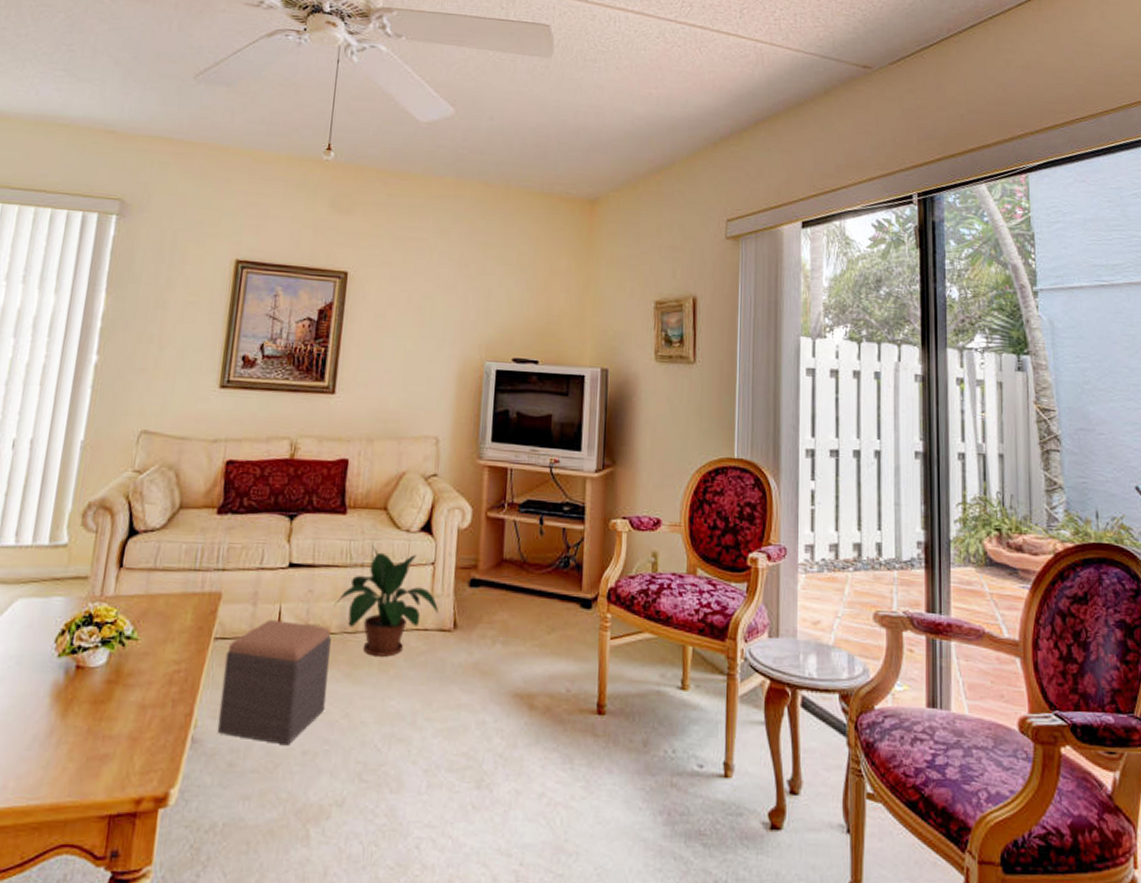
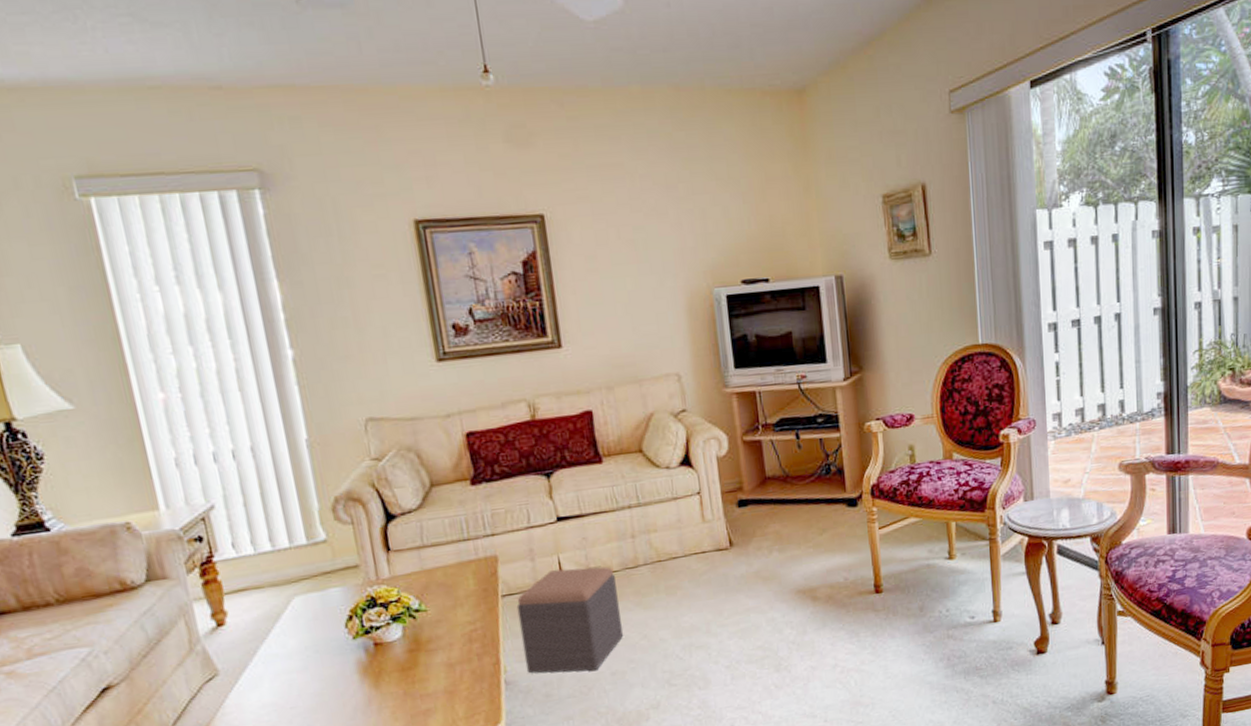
potted plant: present [334,545,439,657] -> none [610,487,714,584]

